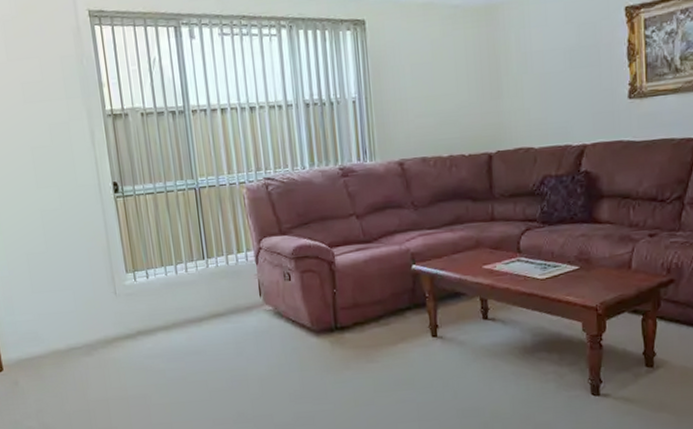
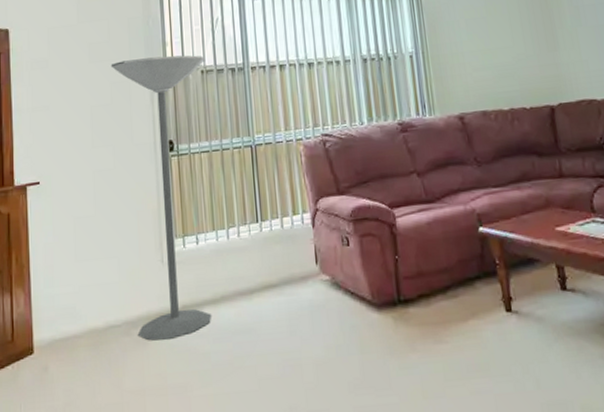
floor lamp: none [47,96,164,361] -> present [110,55,211,341]

